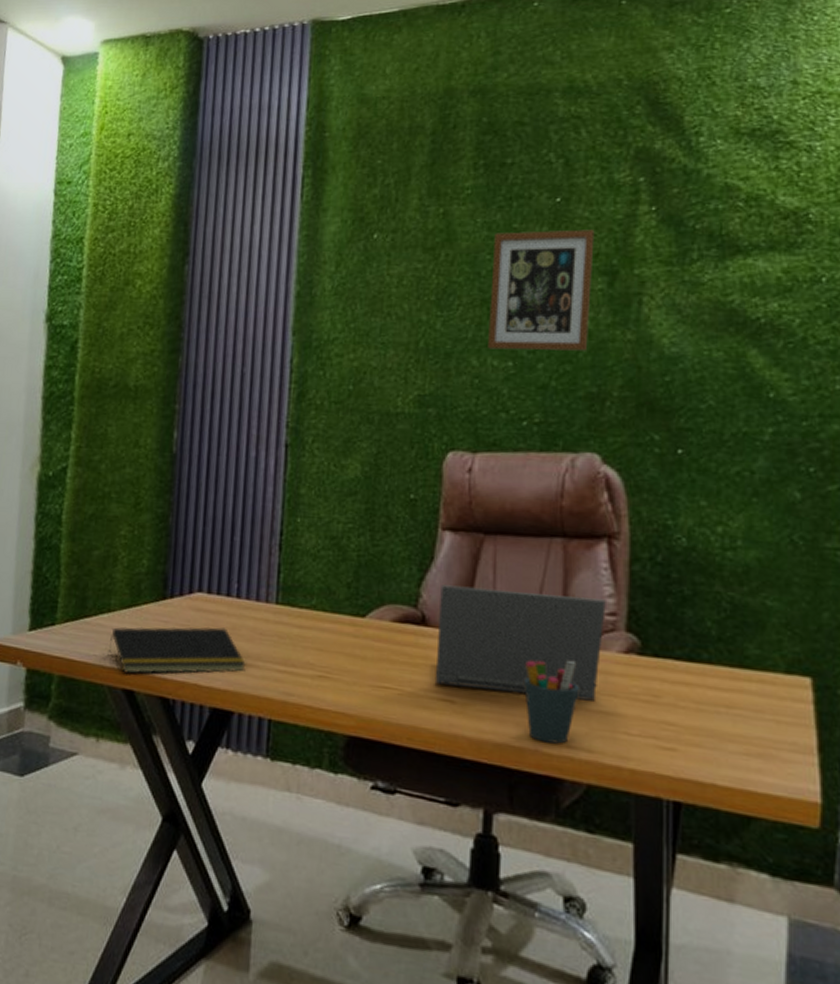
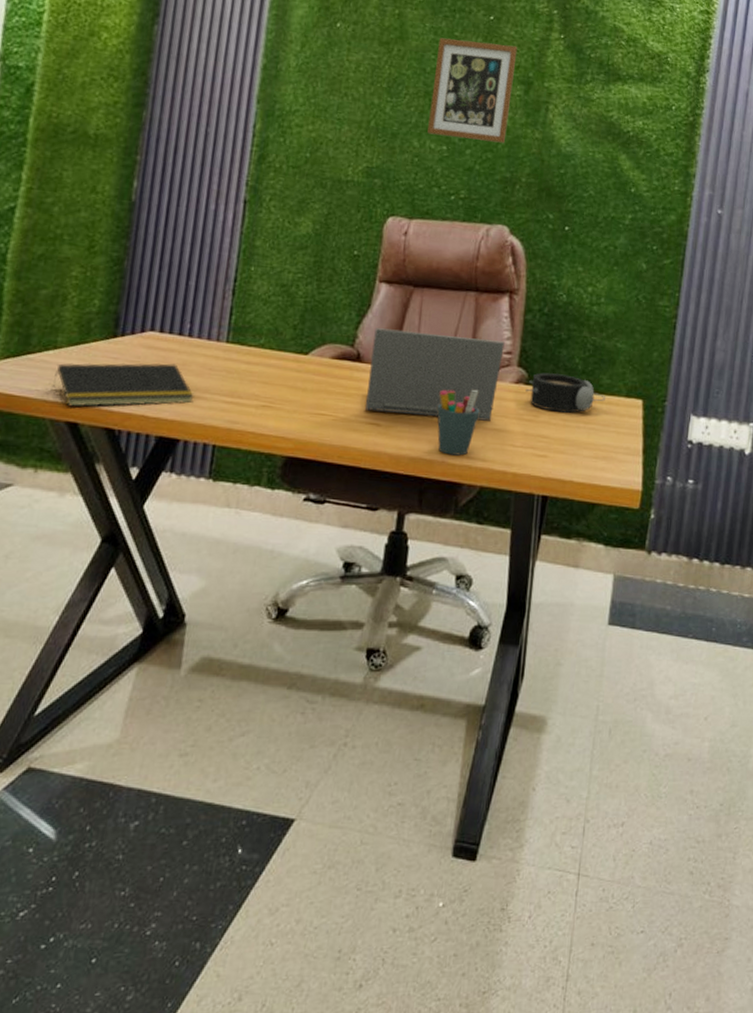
alarm clock: none [639,639,754,694] -> present [526,372,605,413]

